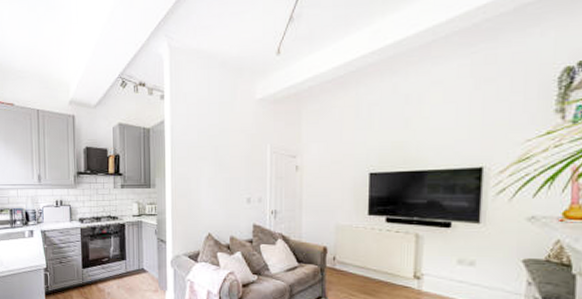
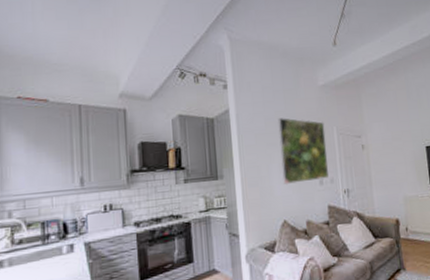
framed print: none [211,132,258,200] -> present [277,118,330,185]

